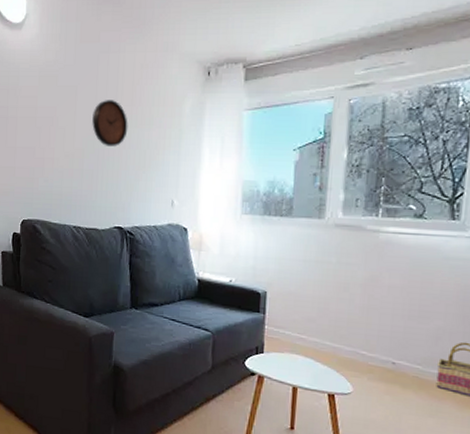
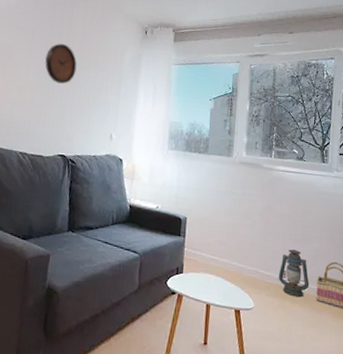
lantern: none [384,327,428,383] -> present [278,249,310,298]

